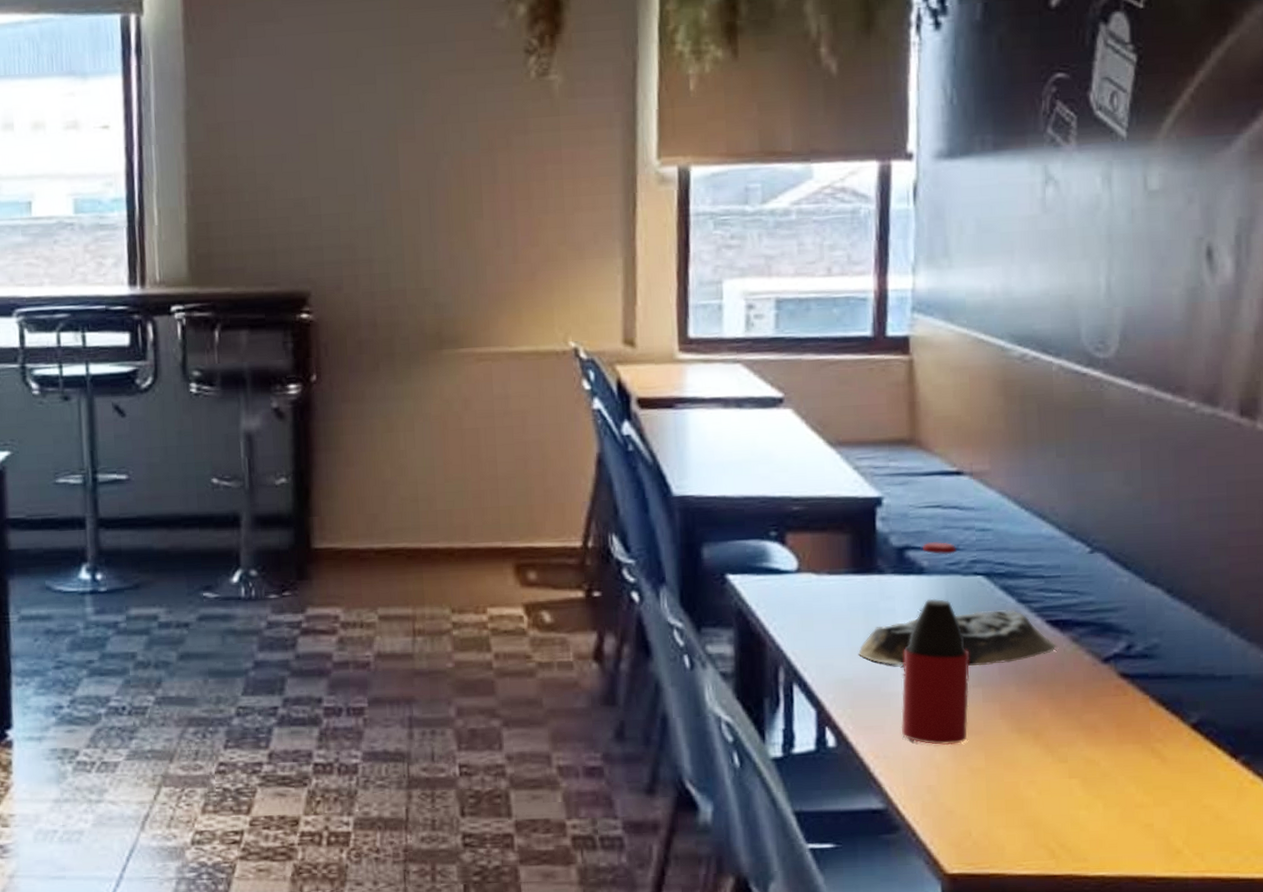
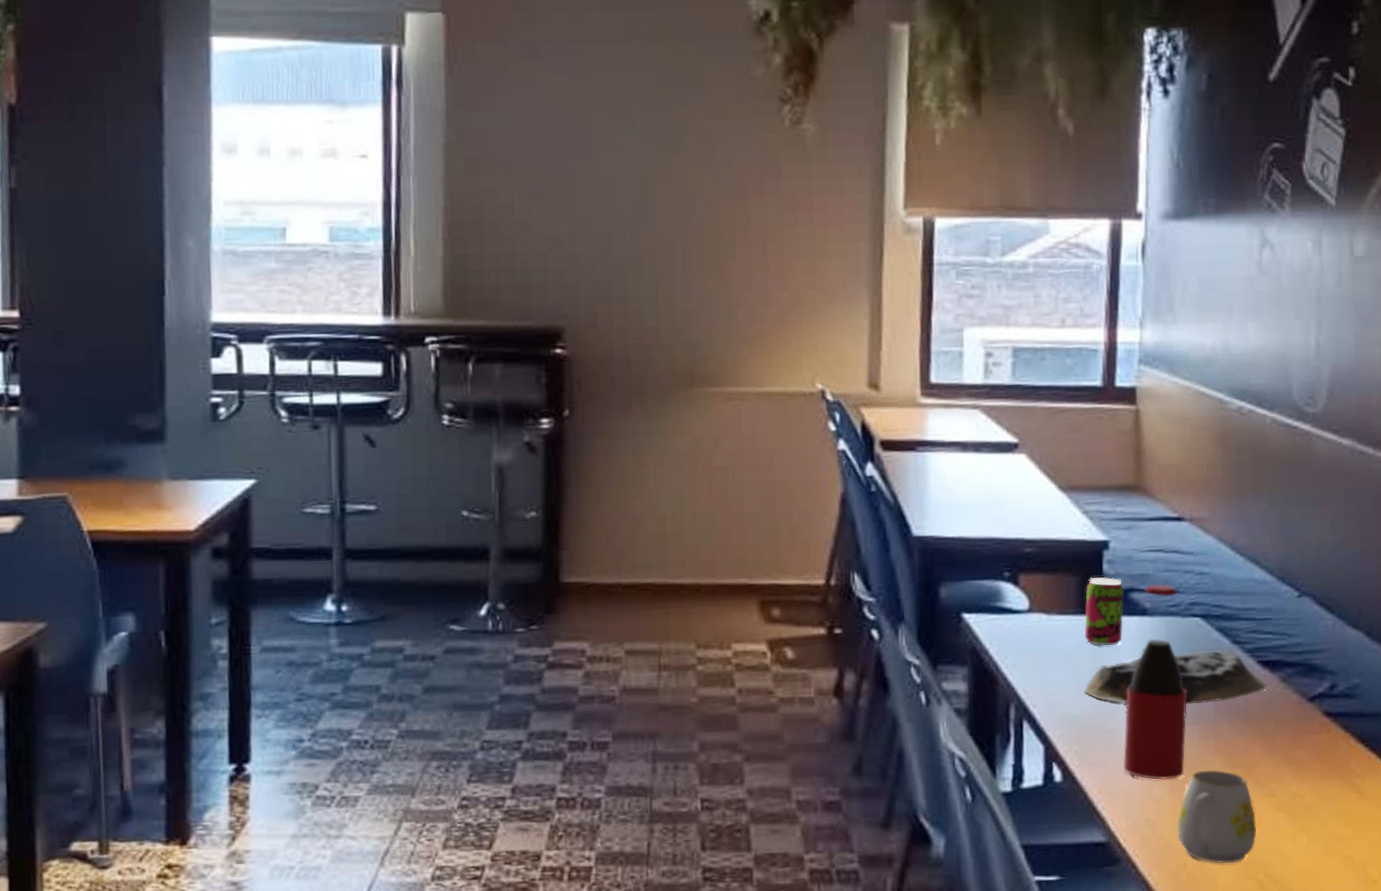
beverage can: none [857,535,900,606] -> present [1084,577,1124,646]
mug: none [960,734,1047,832] -> present [1176,770,1257,864]

